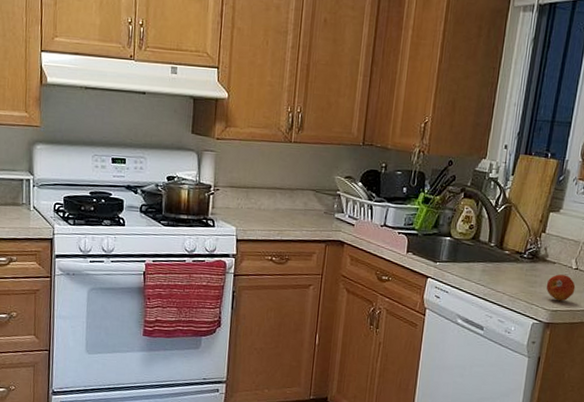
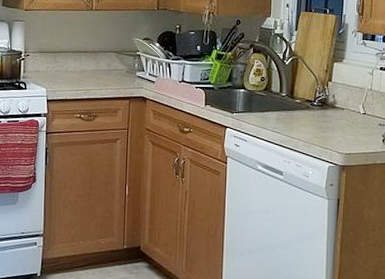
fruit: present [546,274,576,302] -> none [337,119,365,145]

